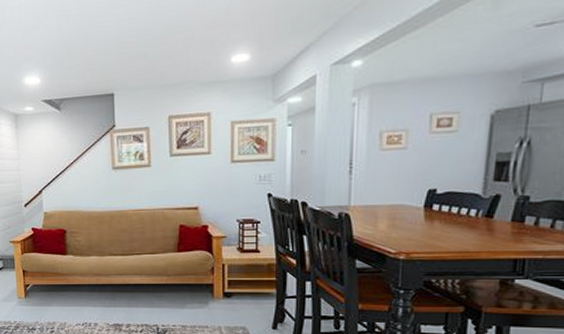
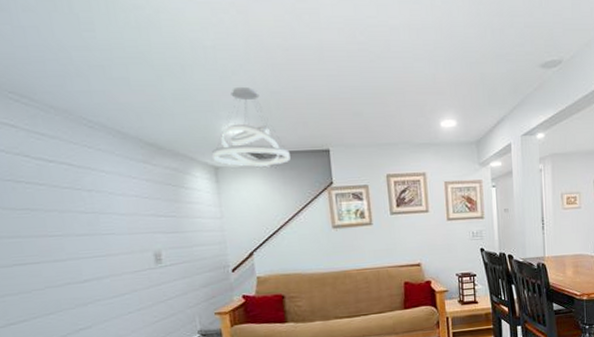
pendant light: none [14,39,78,113] -> present [212,86,291,167]

